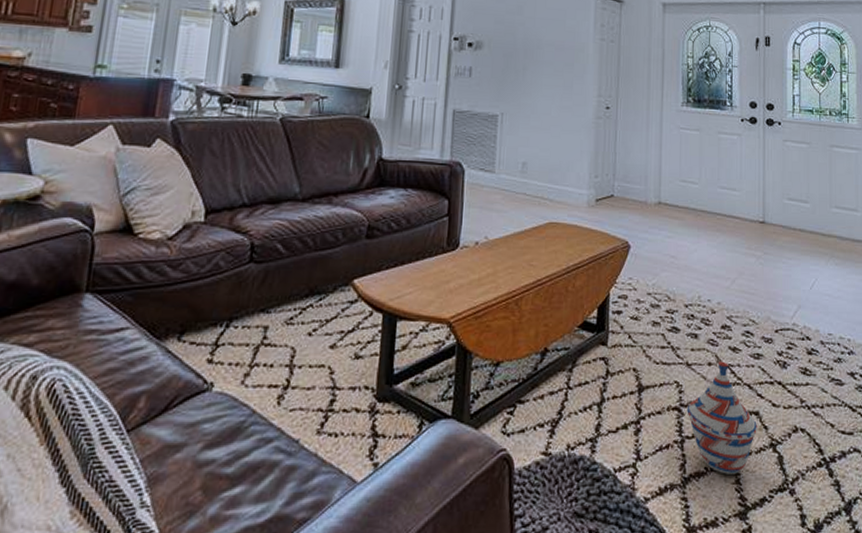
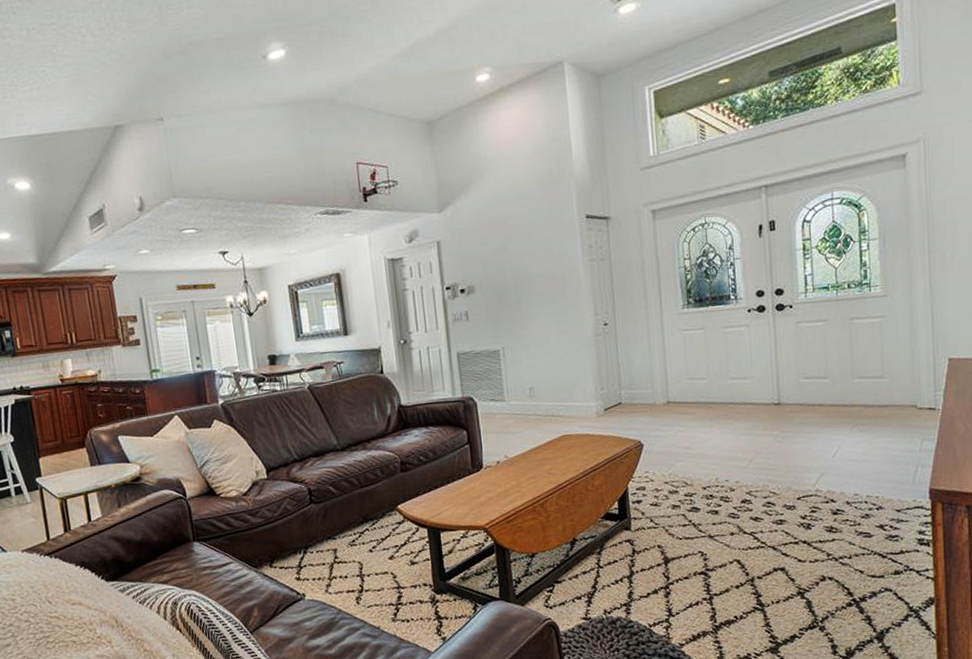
woven basket: present [687,361,758,474] -> none [712,530,785,620]

